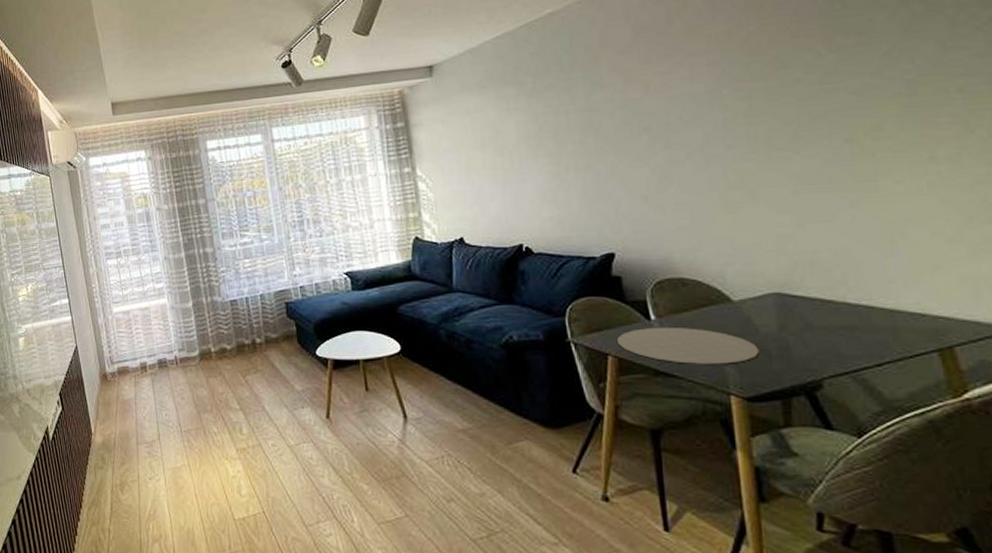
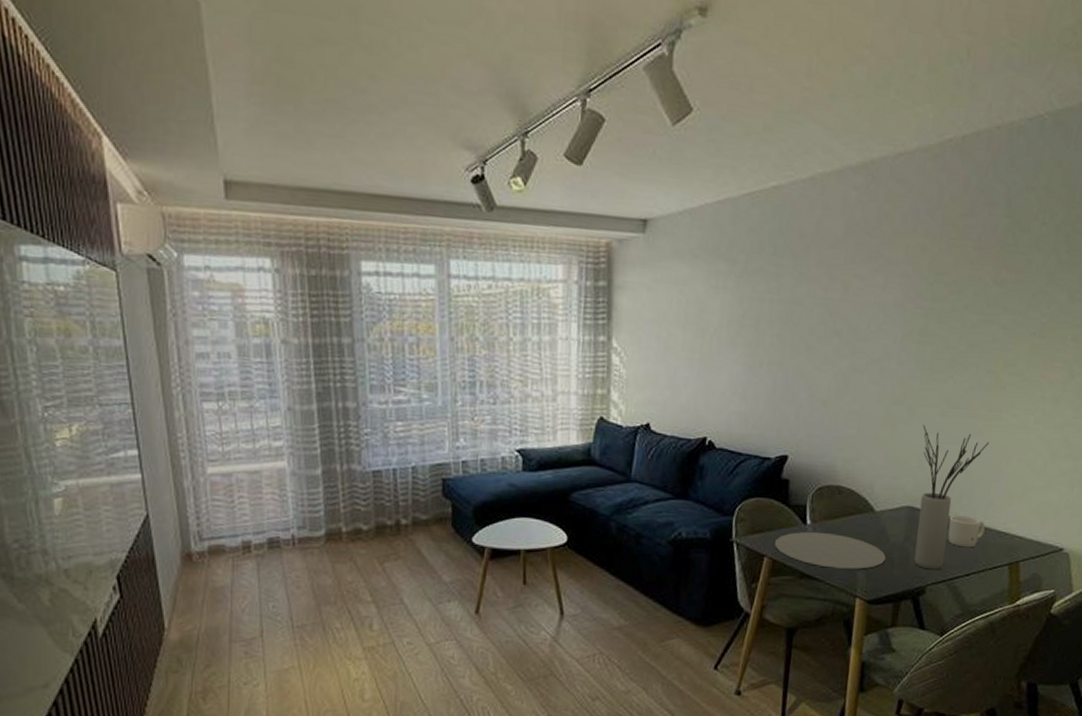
vase: none [773,206,868,361] -> present [914,425,989,570]
mug: none [835,297,890,334] -> present [948,515,985,548]

